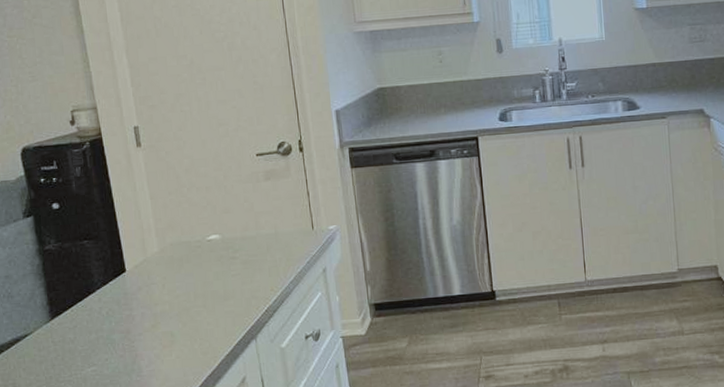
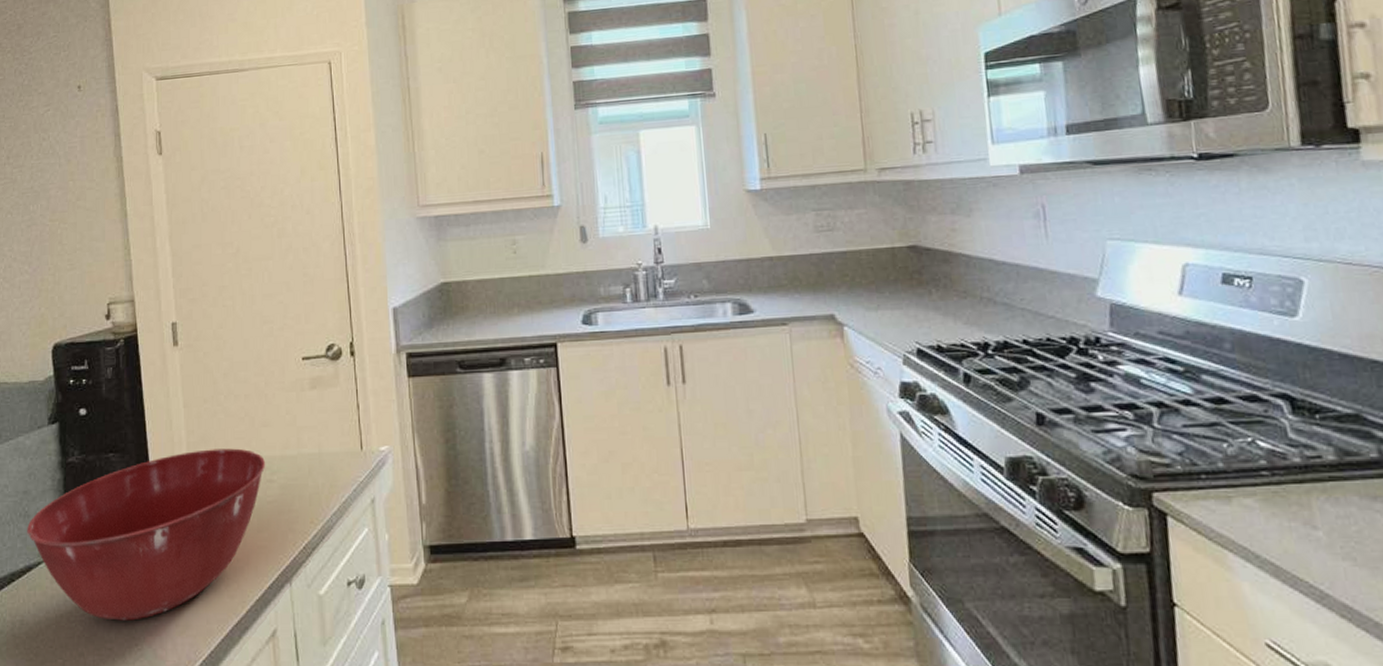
mixing bowl: none [11,232,228,378] -> present [27,448,265,621]

